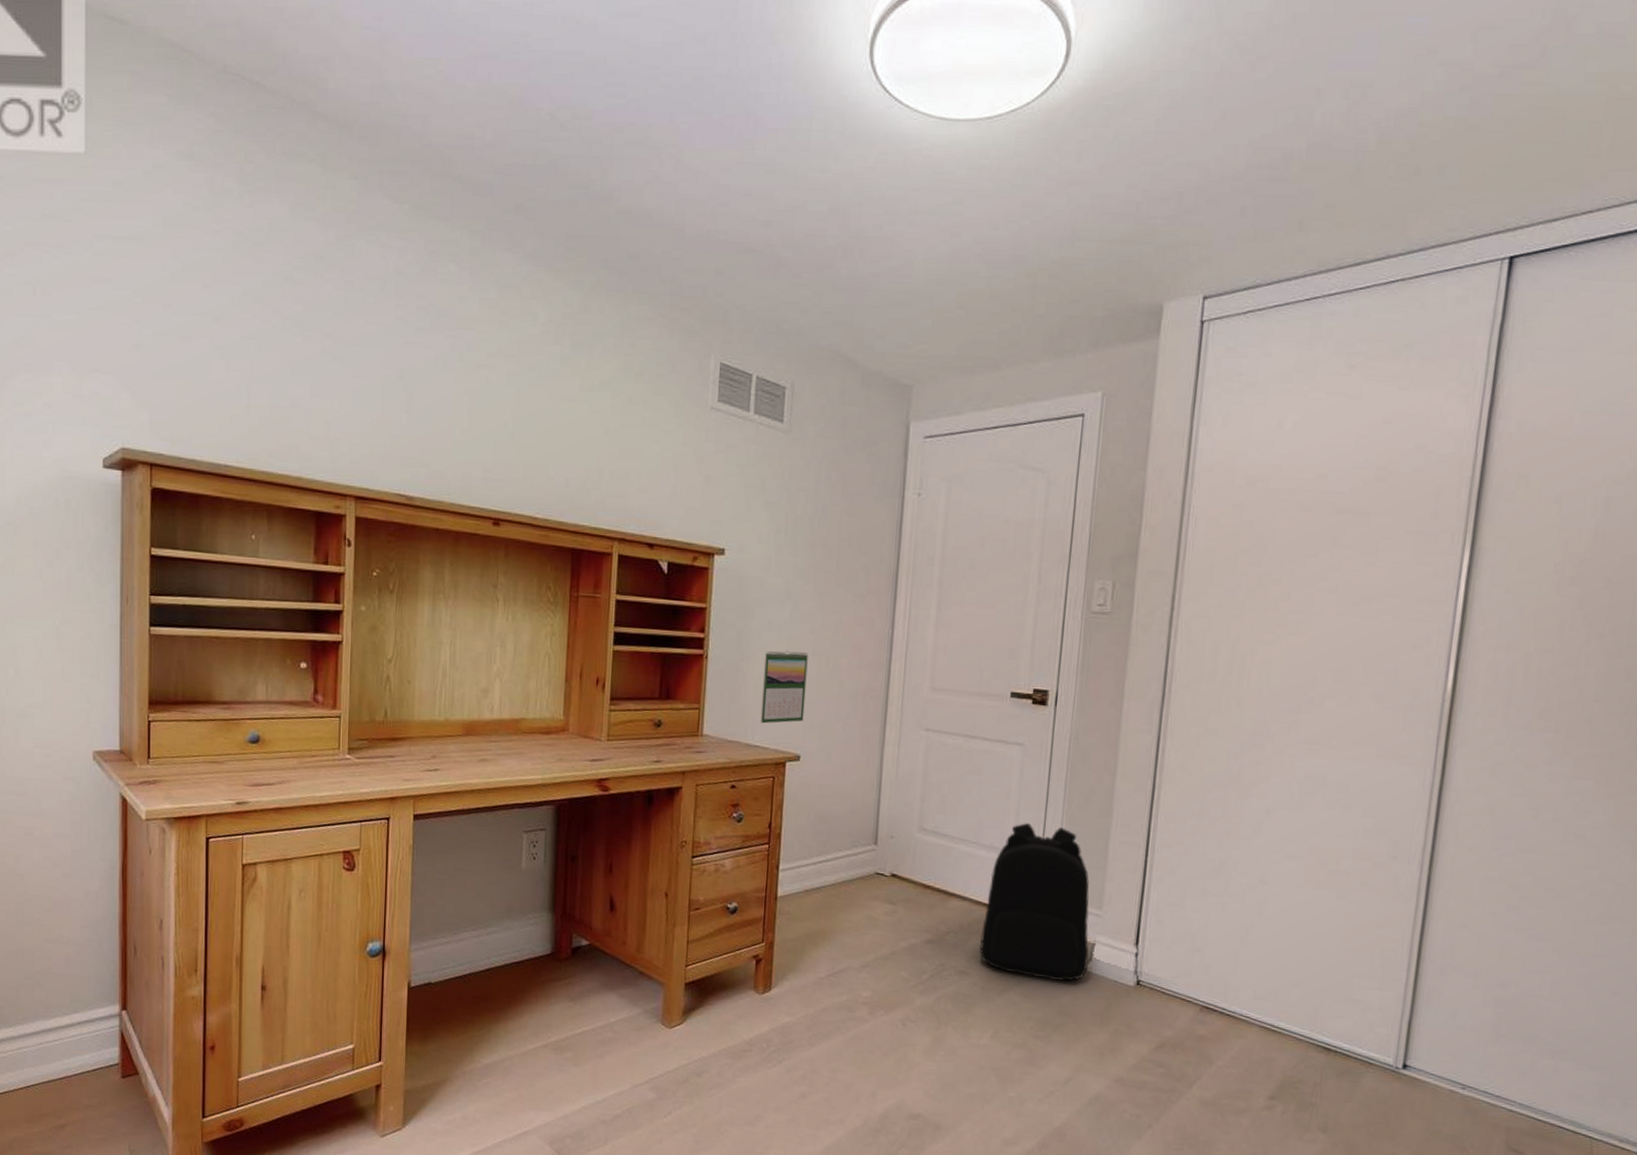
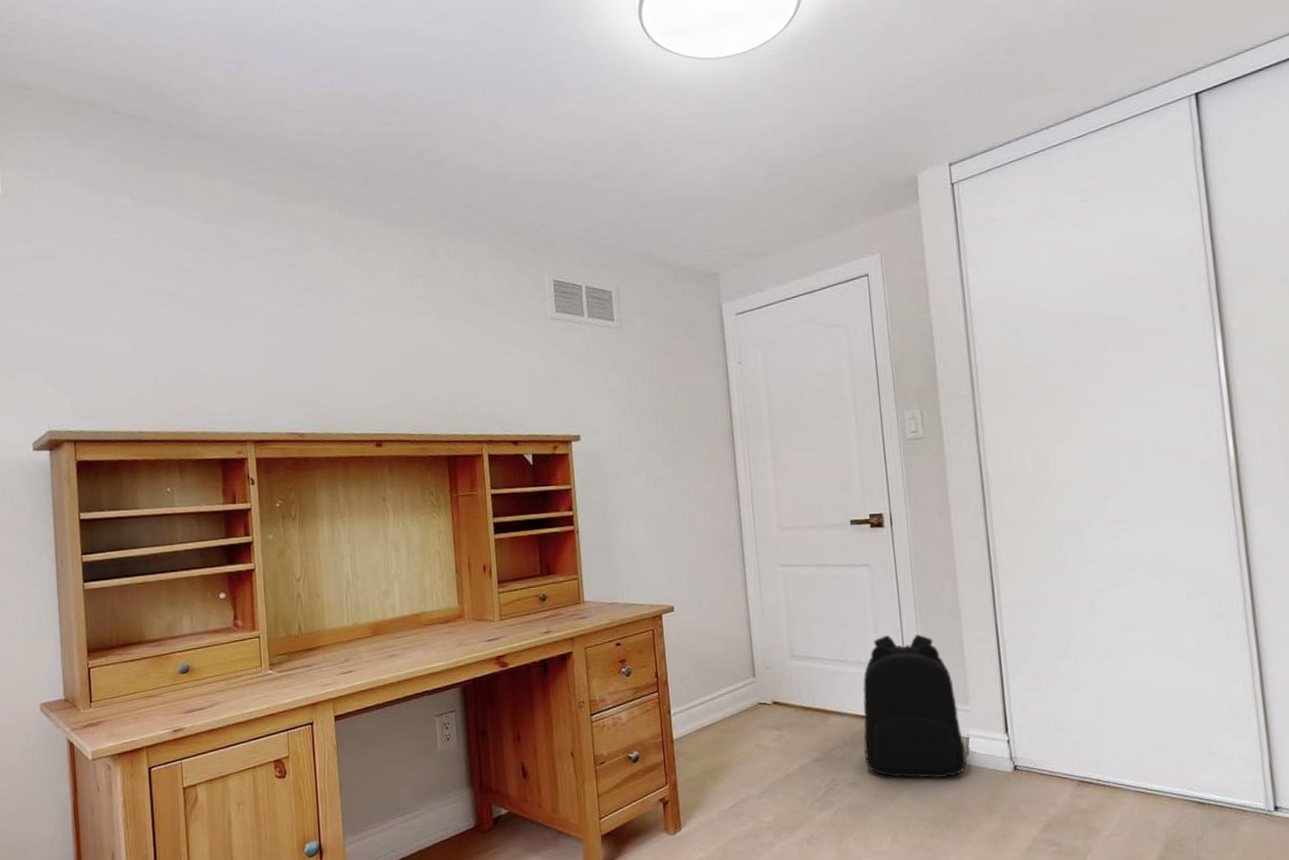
calendar: present [760,650,808,724] -> none [628,514,672,583]

